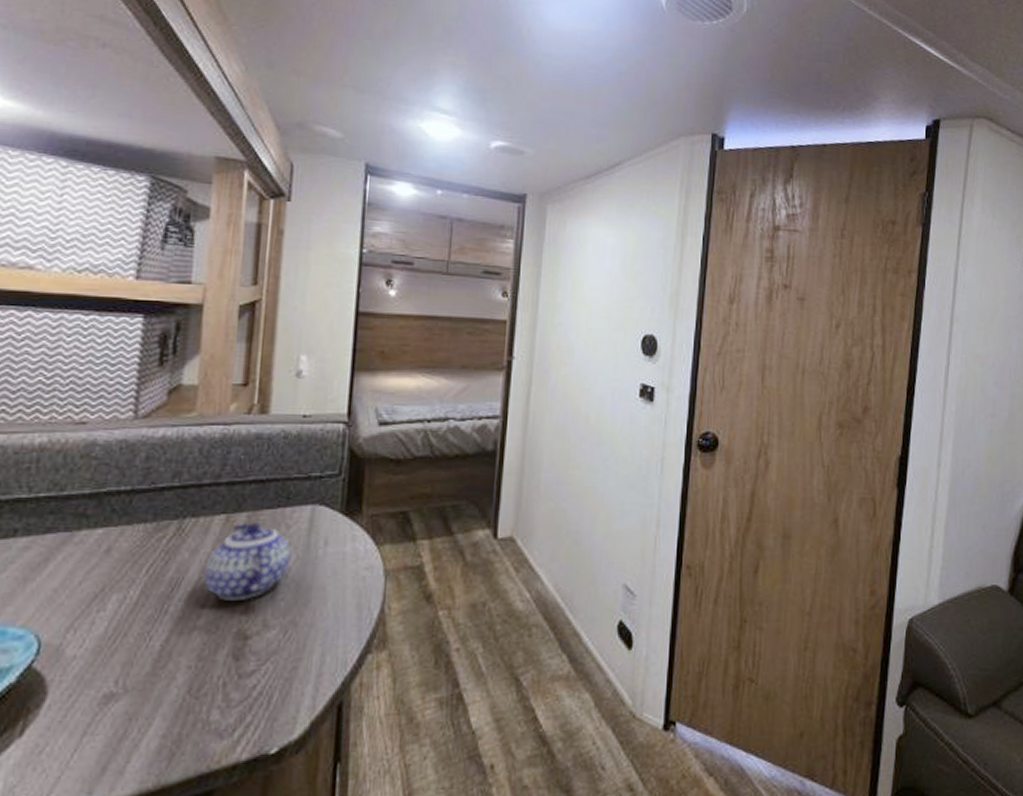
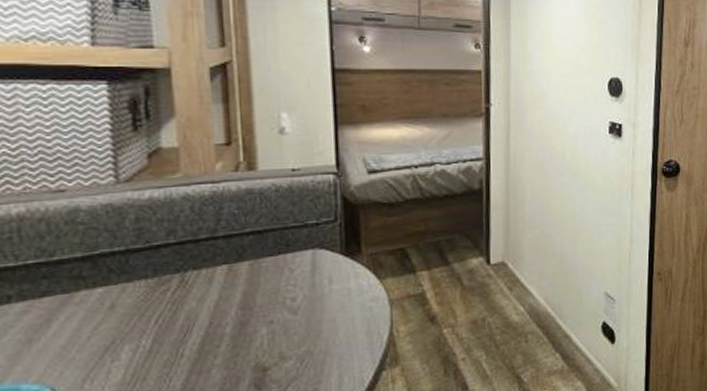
teapot: present [204,522,291,602] -> none [214,269,298,341]

